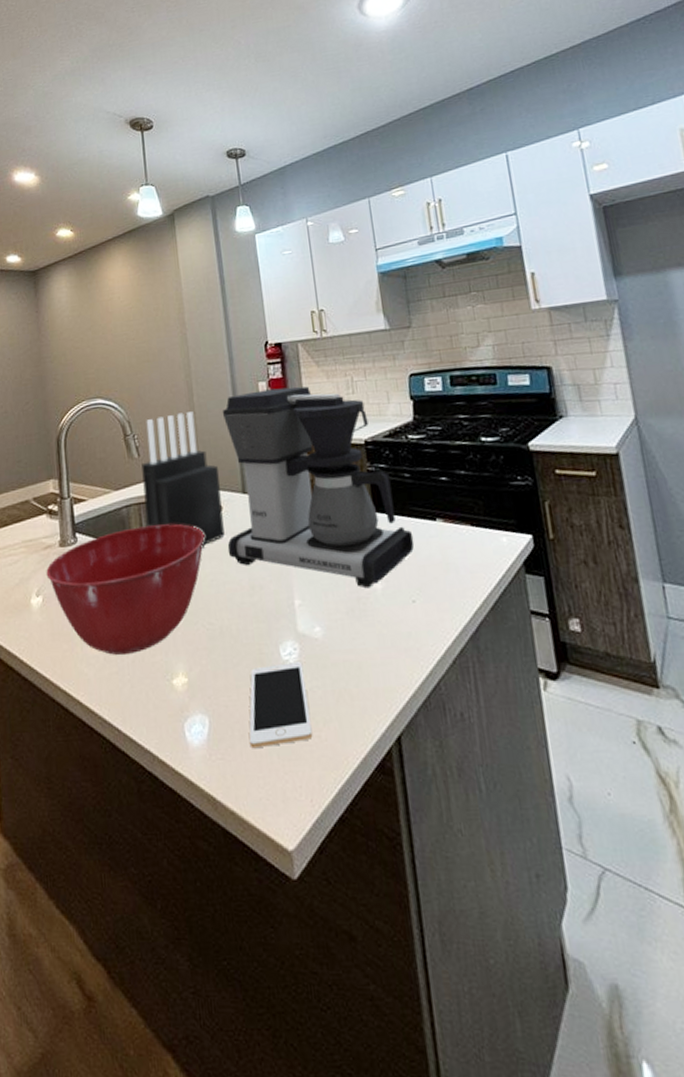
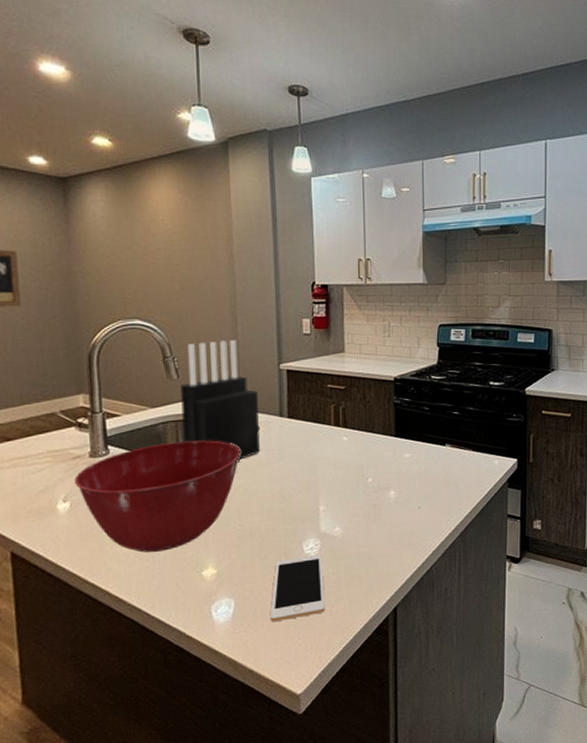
coffee maker: present [222,386,415,589] -> none [262,326,426,498]

